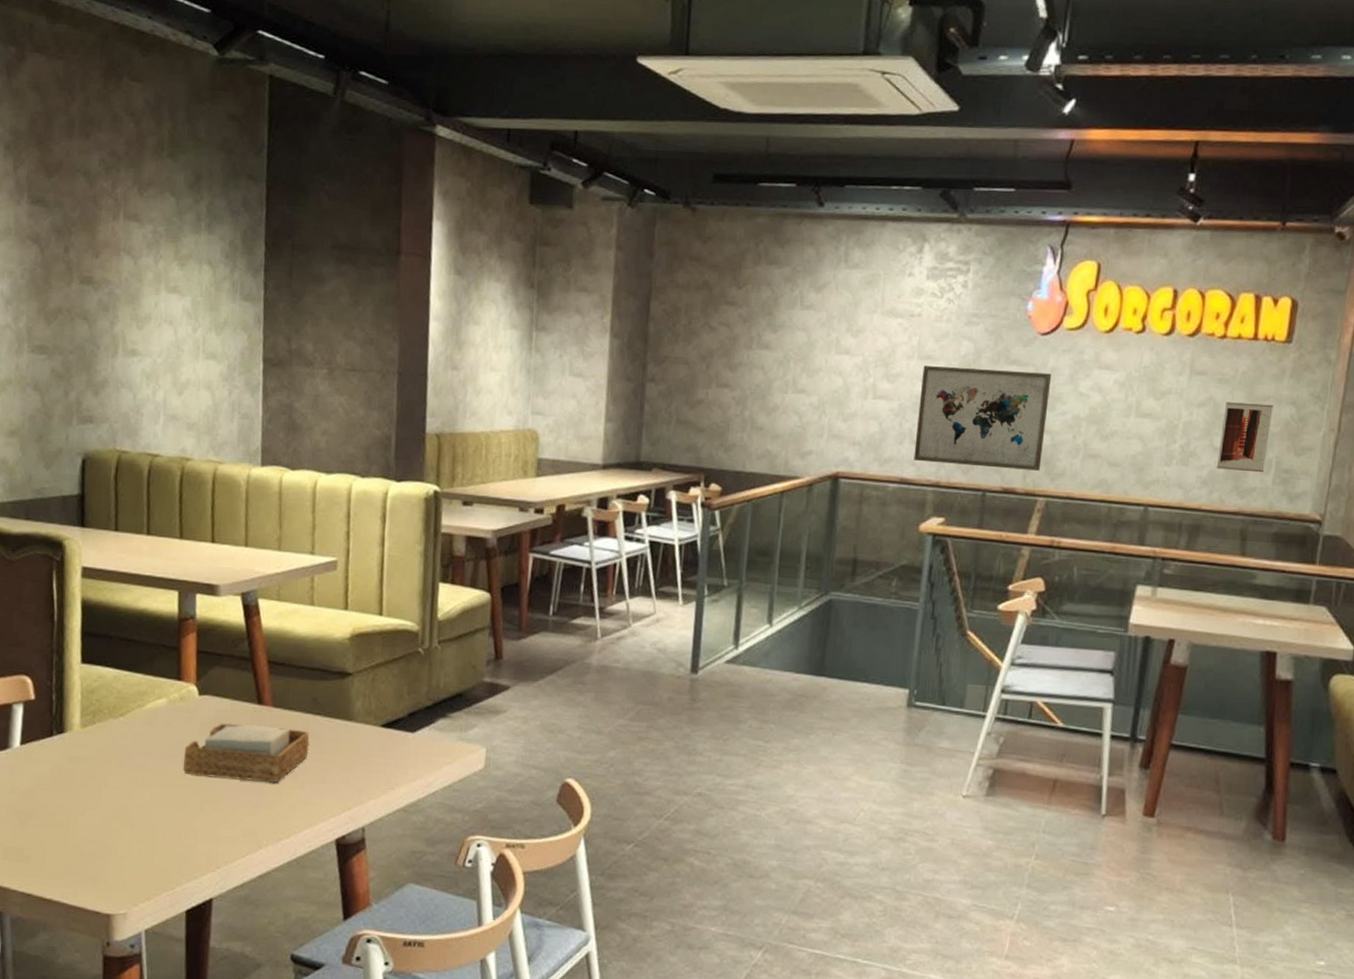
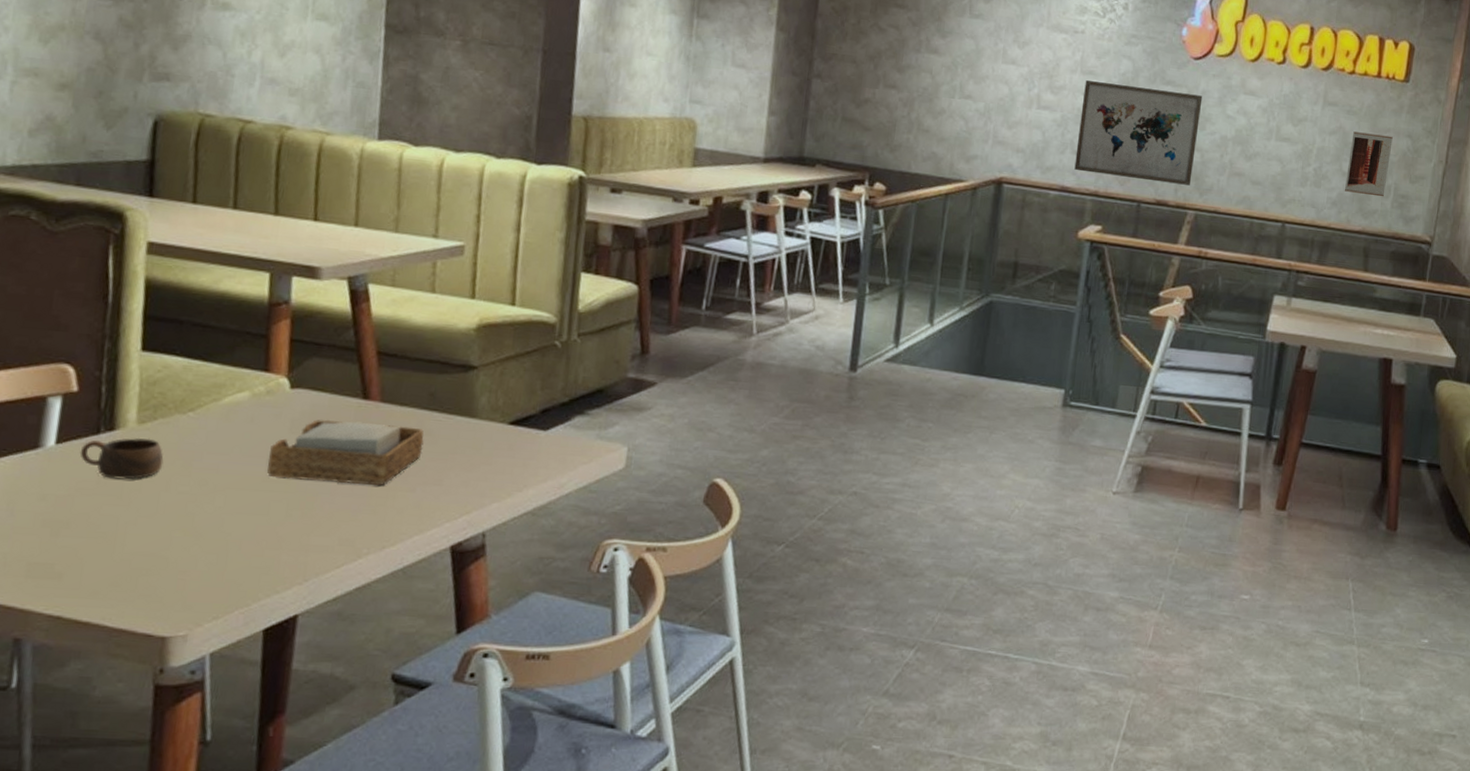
cup: none [38,739,102,776] -> present [80,437,164,480]

